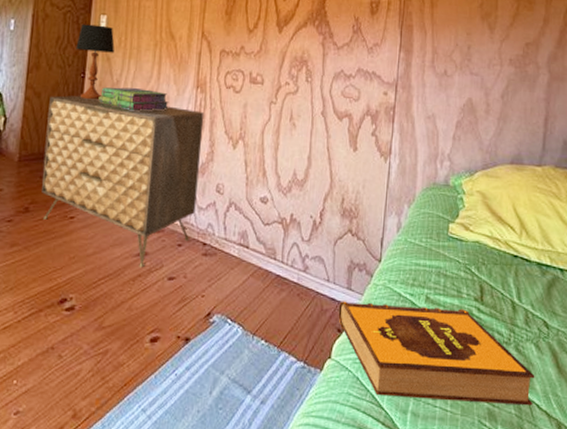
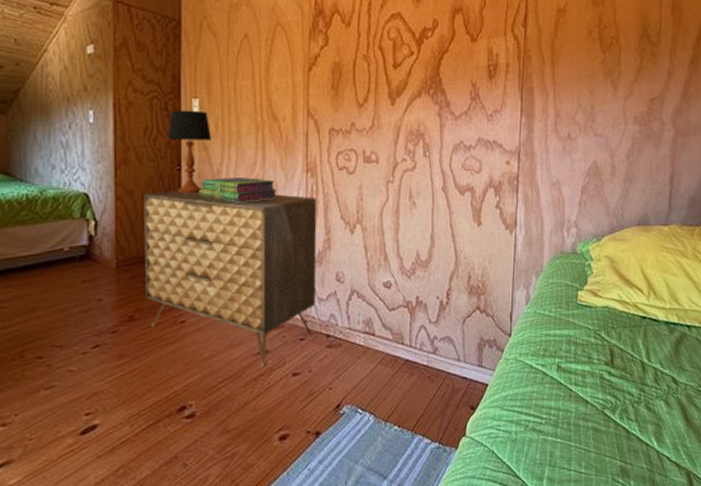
hardback book: present [338,301,535,406] -> none [471,374,665,467]

